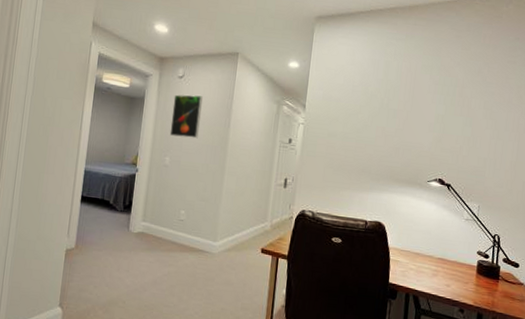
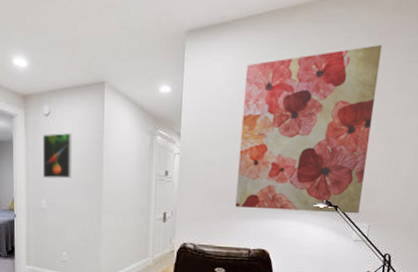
wall art: none [354,45,487,194] -> present [235,45,383,214]

